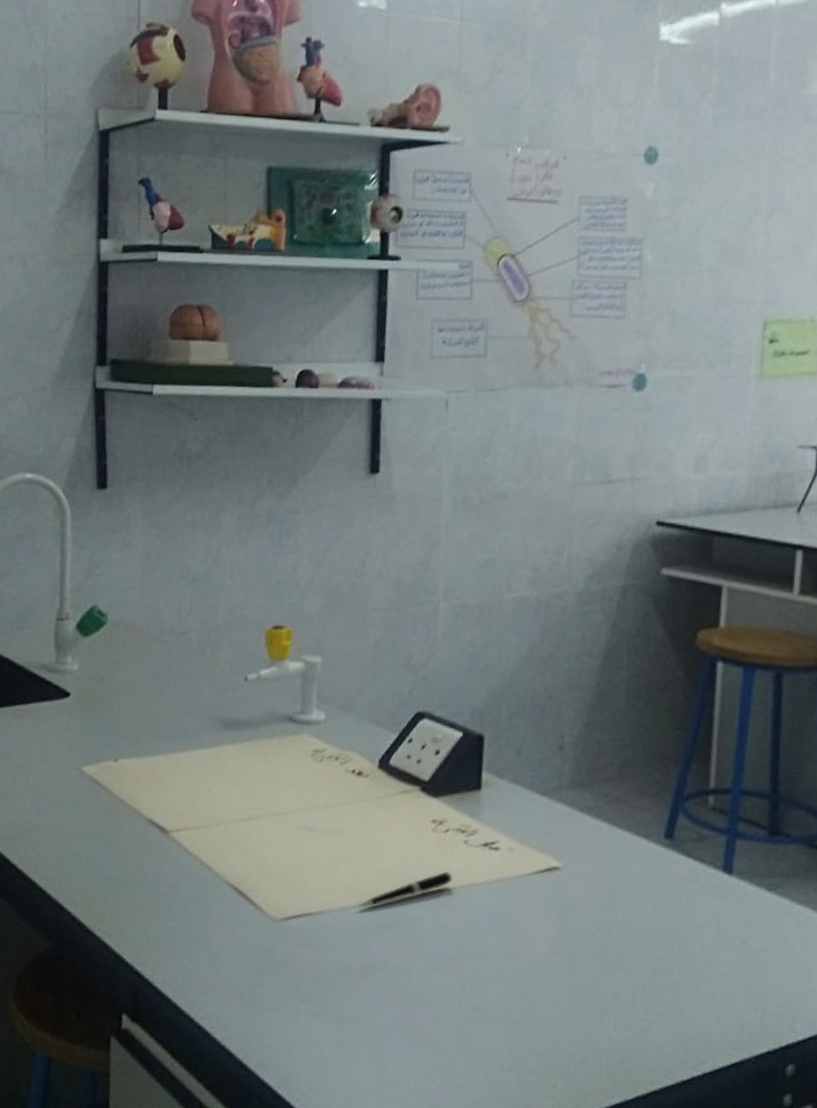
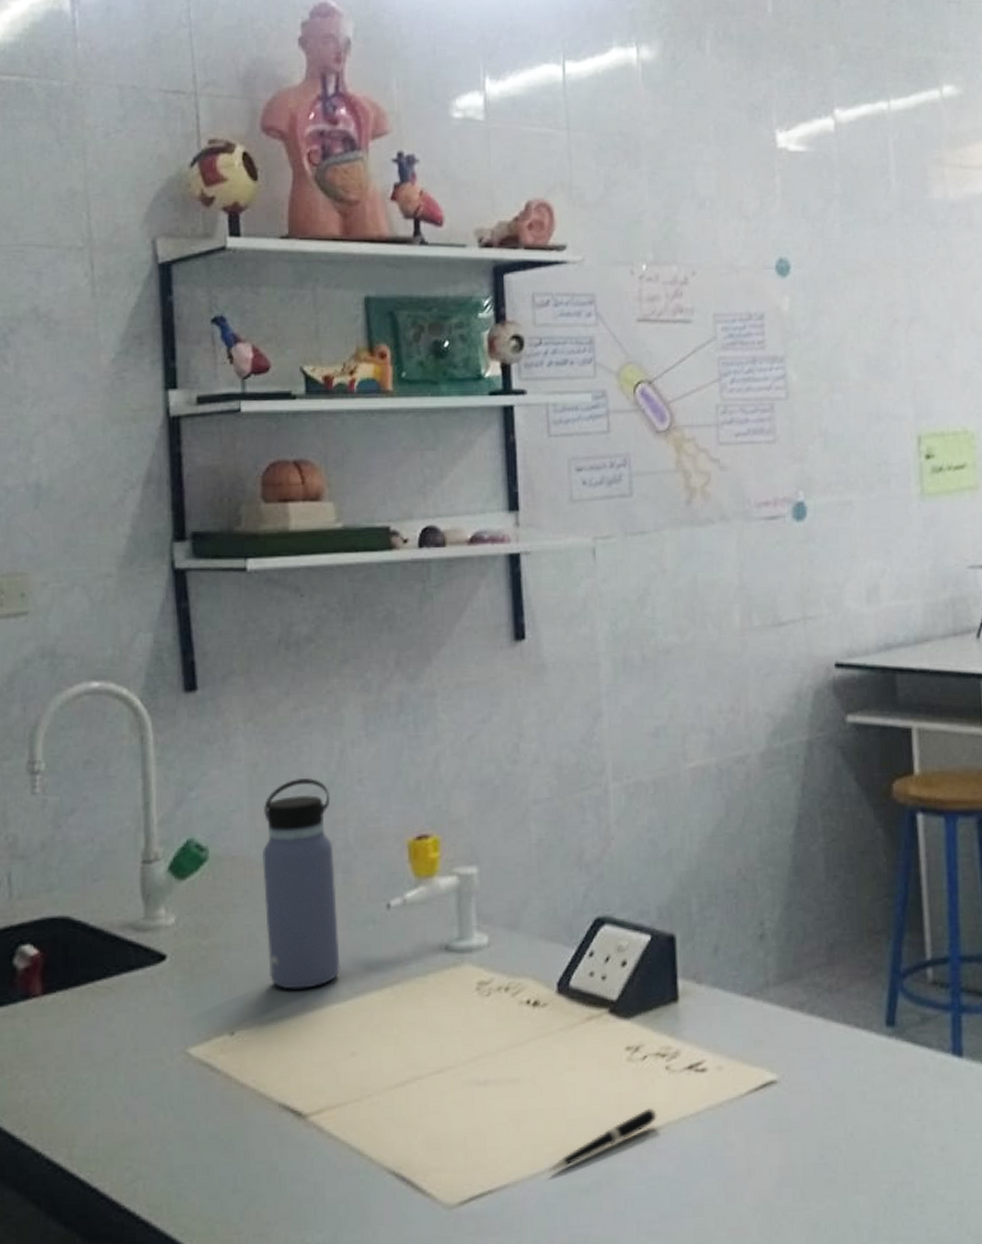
water bottle: none [147,568,206,735] -> present [262,778,340,990]

